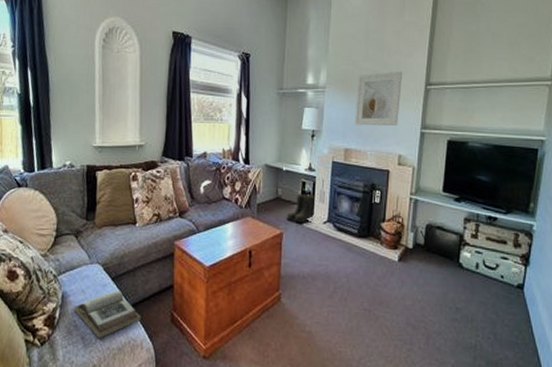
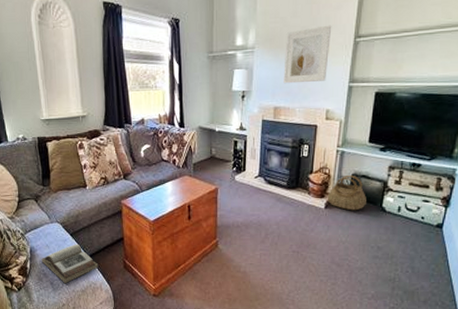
boots: present [286,194,314,222] -> none [220,152,246,178]
basket: none [400,225,442,266] -> present [327,174,366,211]

